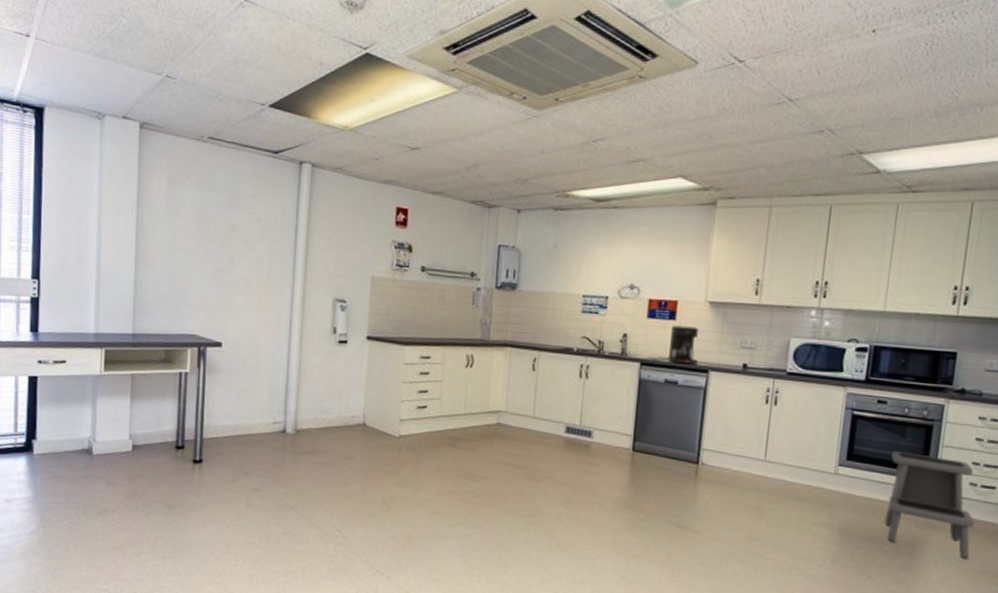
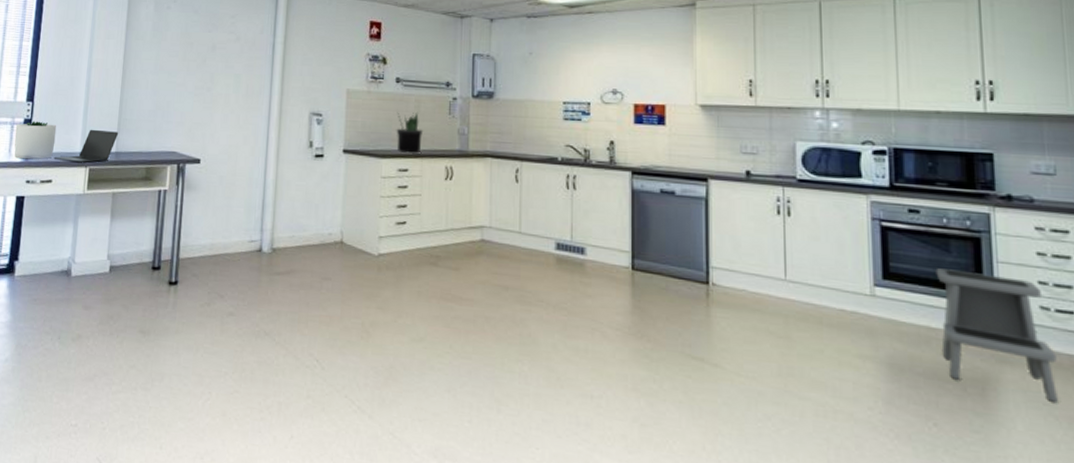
planter: none [21,299,67,339] -> present [14,121,57,160]
laptop: none [66,309,135,344] -> present [54,129,119,163]
planter: none [419,300,446,342] -> present [396,111,423,153]
coffee maker: present [667,325,698,365] -> none [660,130,695,173]

